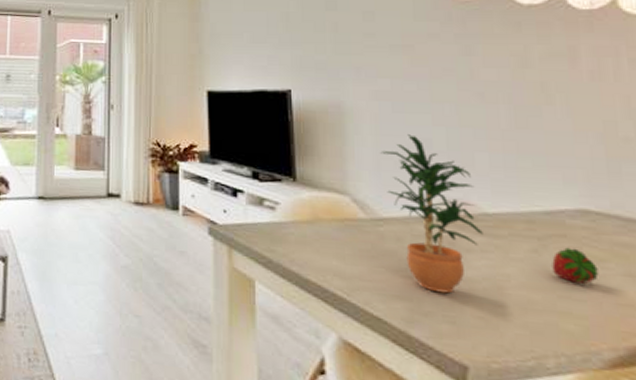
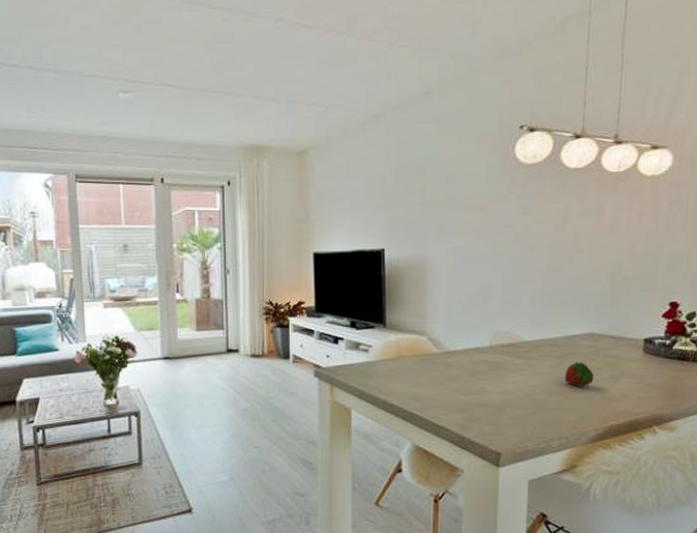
potted plant: present [380,134,483,294] -> none [452,283,521,404]

